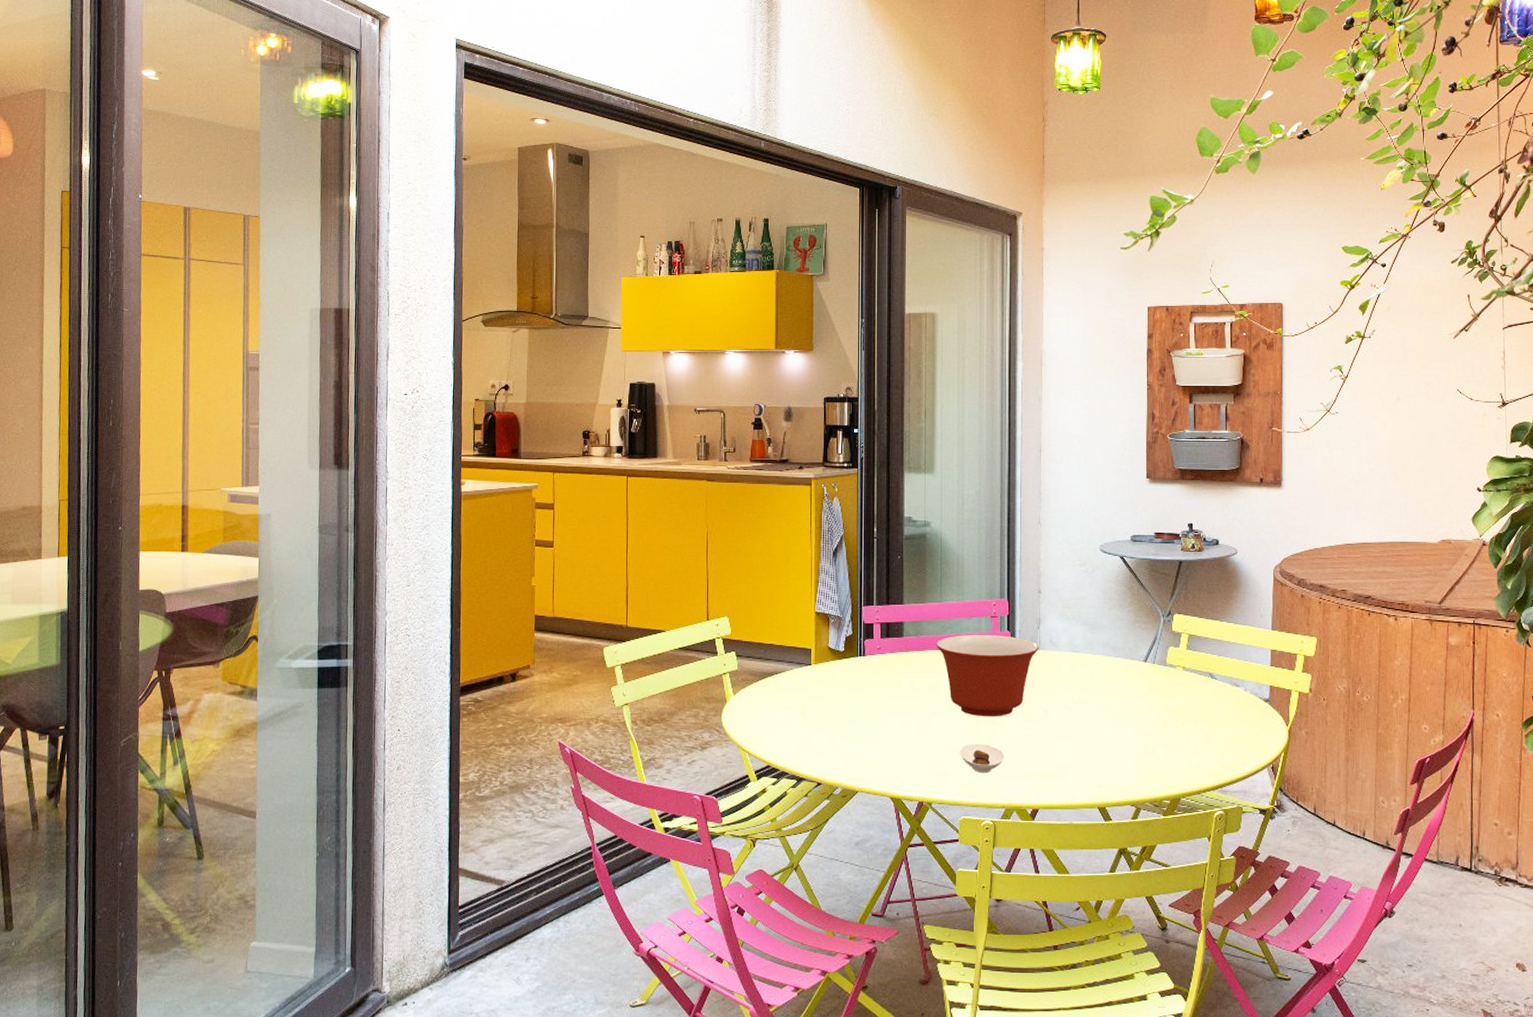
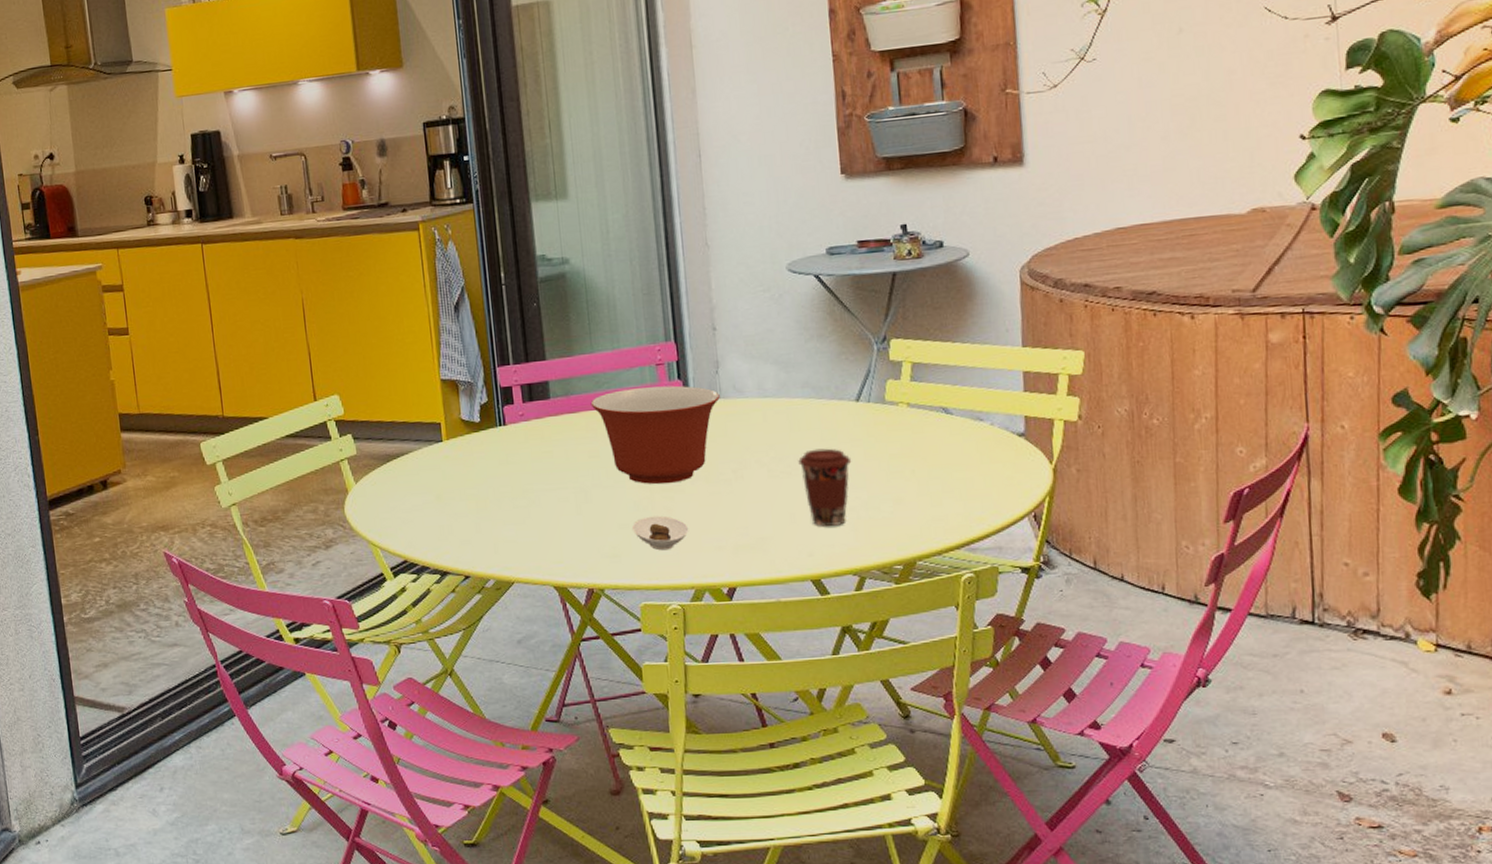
coffee cup: none [1096,698,1137,763] -> present [798,448,852,526]

